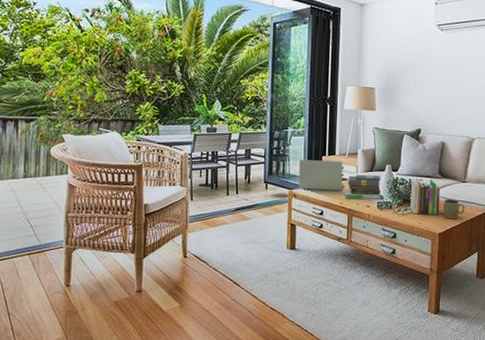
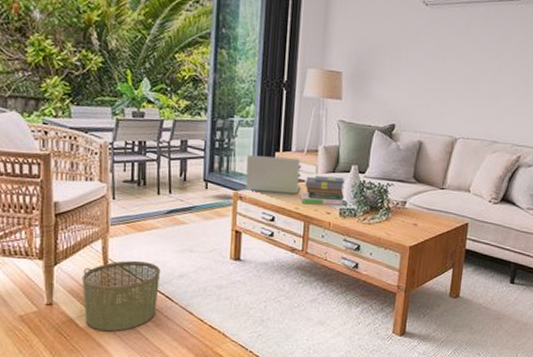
basket: none [165,252,230,315] -> present [82,260,161,332]
books: present [410,178,440,215] -> none [378,182,414,226]
mug: present [443,199,465,220] -> none [415,207,442,231]

